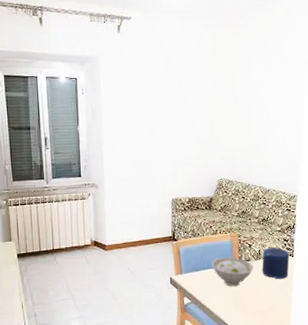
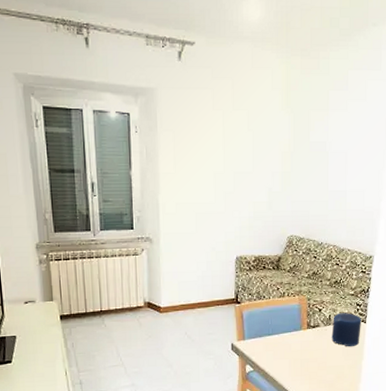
bowl: present [212,257,255,287] -> none [277,322,324,354]

